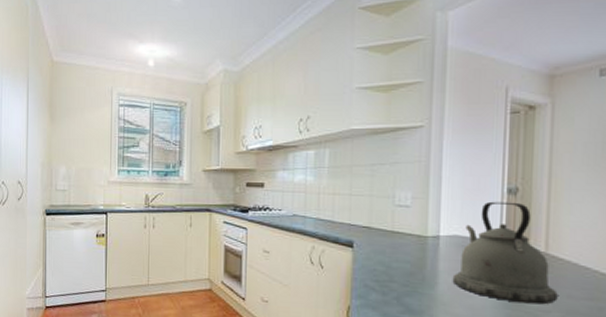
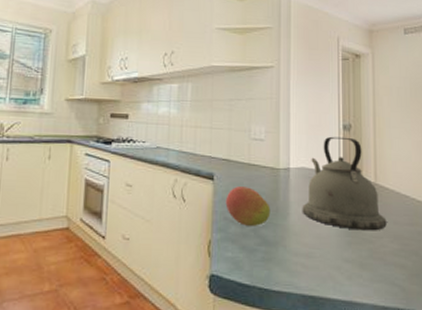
fruit: none [366,254,416,294] -> present [225,186,271,226]

